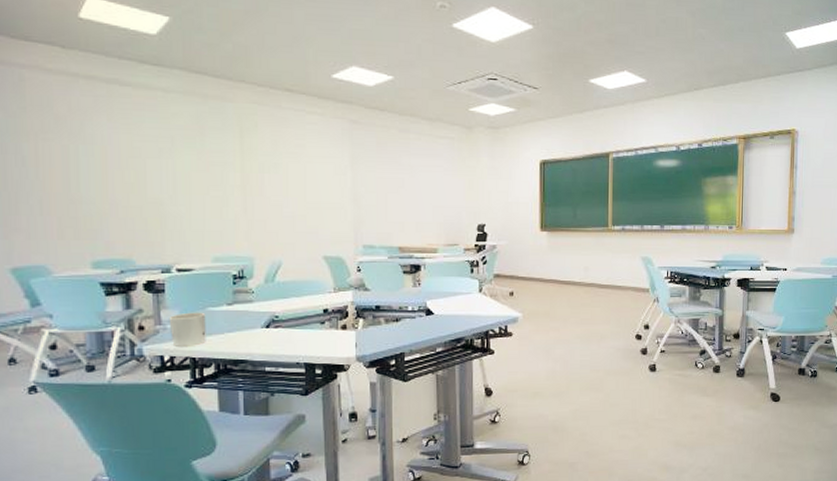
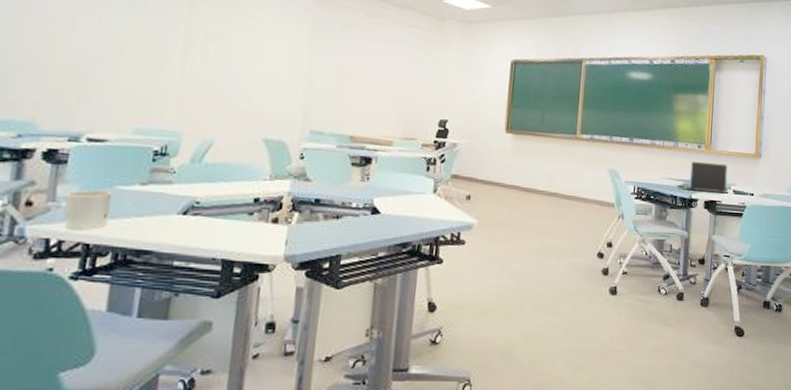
laptop computer: none [708,242,759,272] -> present [676,161,727,193]

